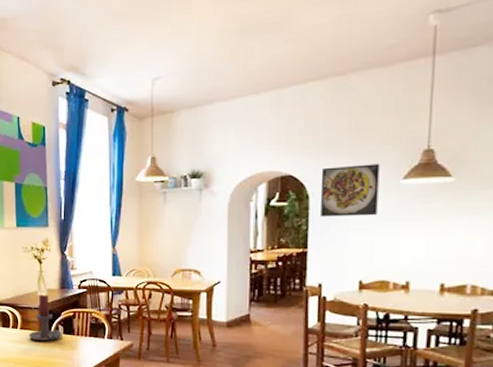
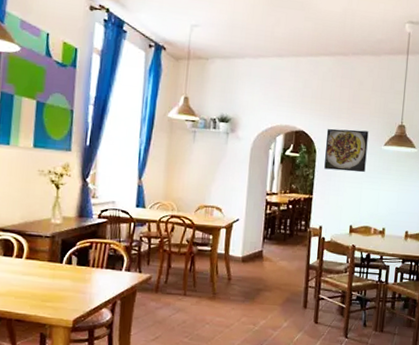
candle holder: present [28,294,62,341] -> none [35,222,75,273]

